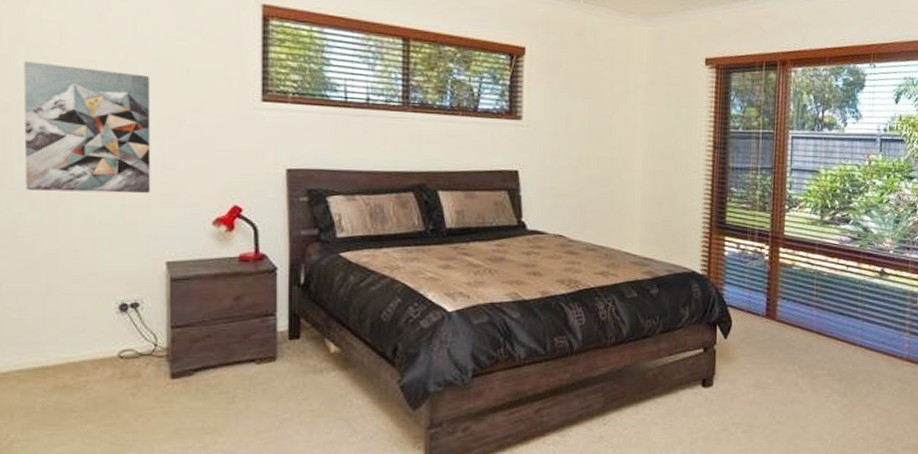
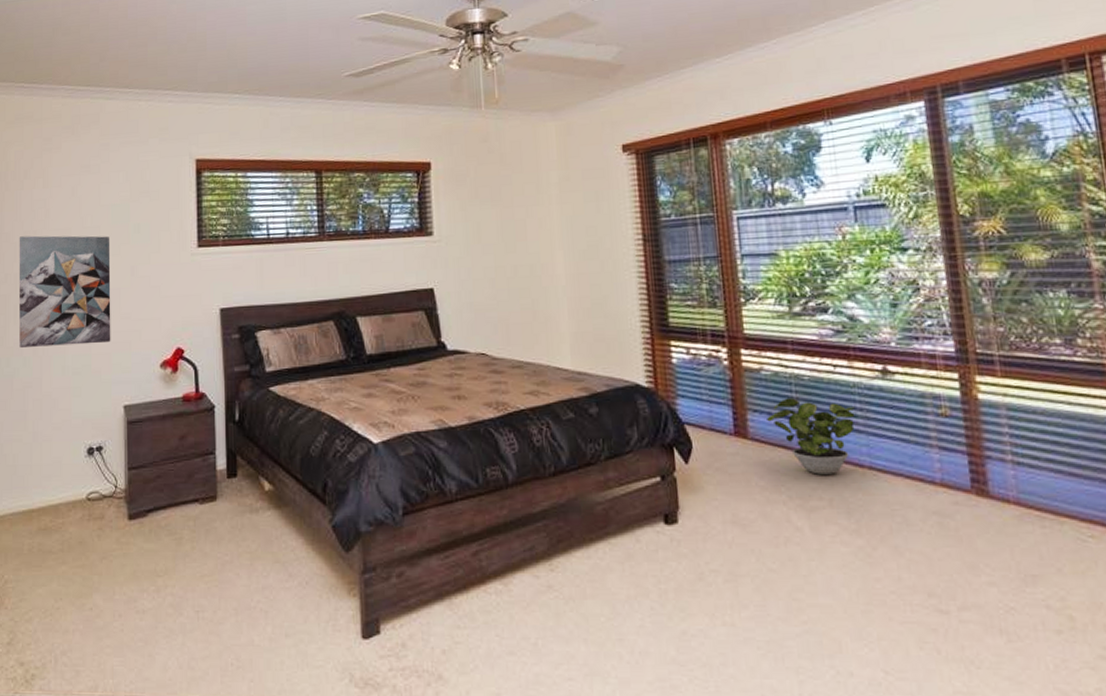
potted plant: none [792,289,857,350] -> present [767,398,855,475]

